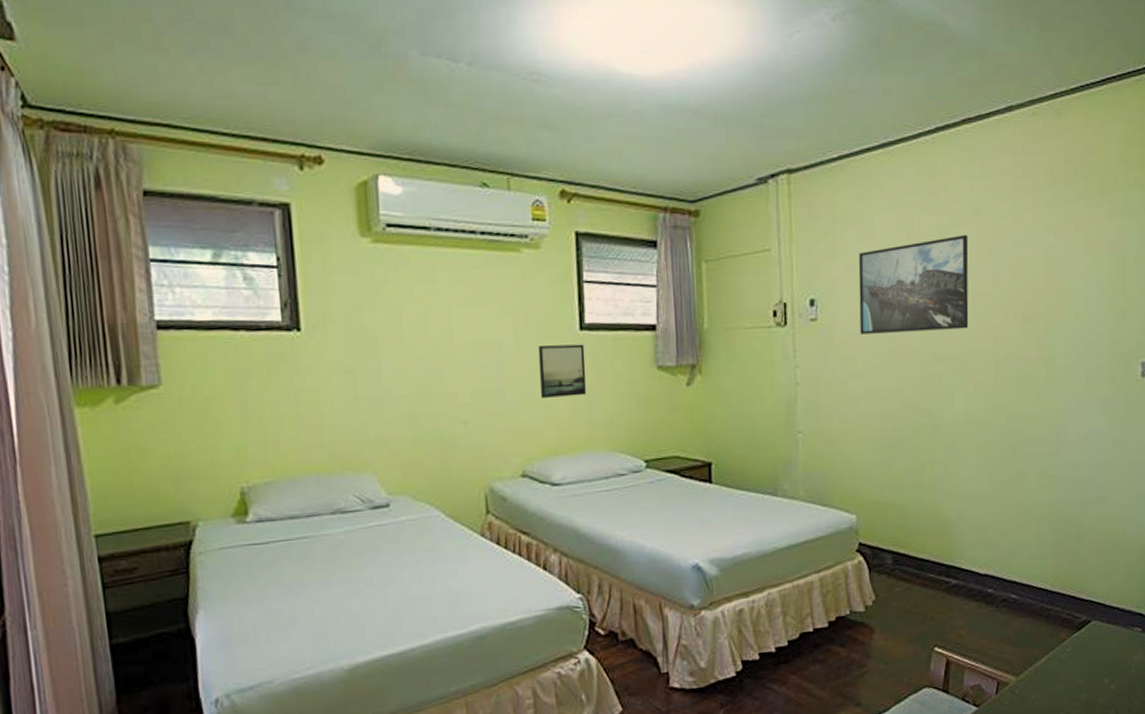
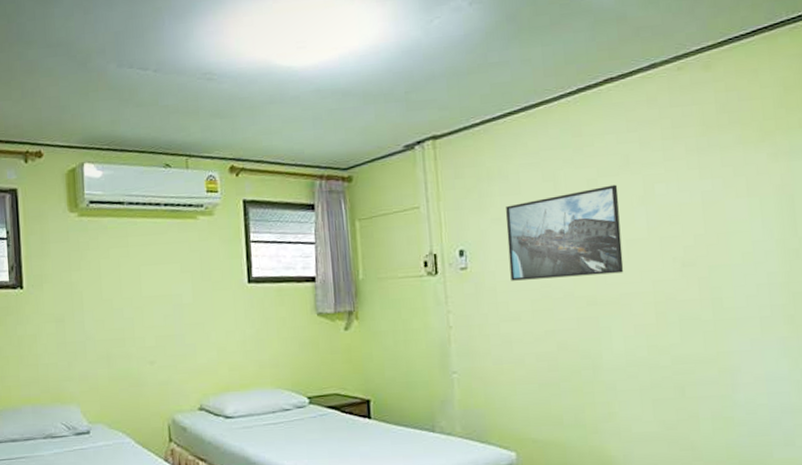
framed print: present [538,344,587,398] -> none [213,295,255,342]

